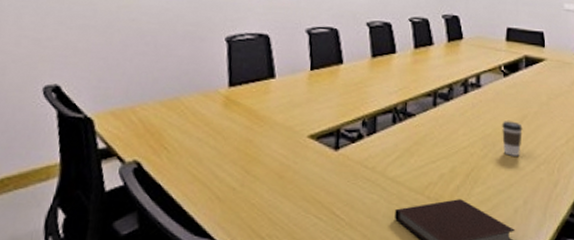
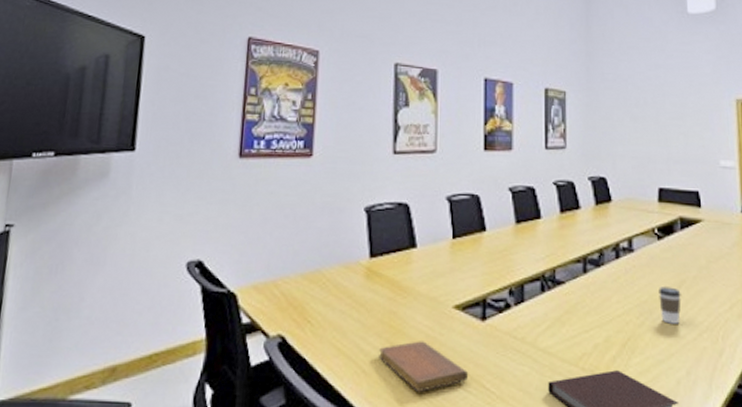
notebook: none [233,168,319,218] -> present [379,341,468,392]

